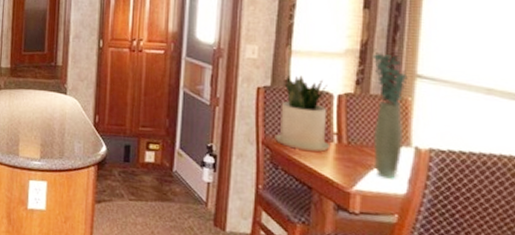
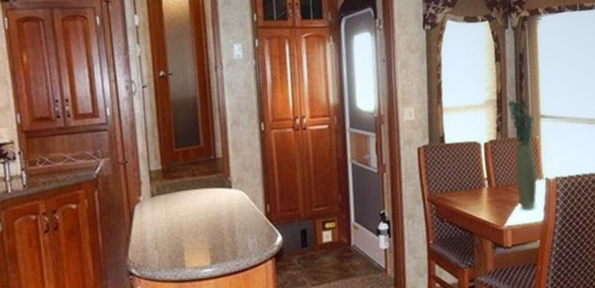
planter: present [275,75,331,152] -> none [437,130,484,200]

